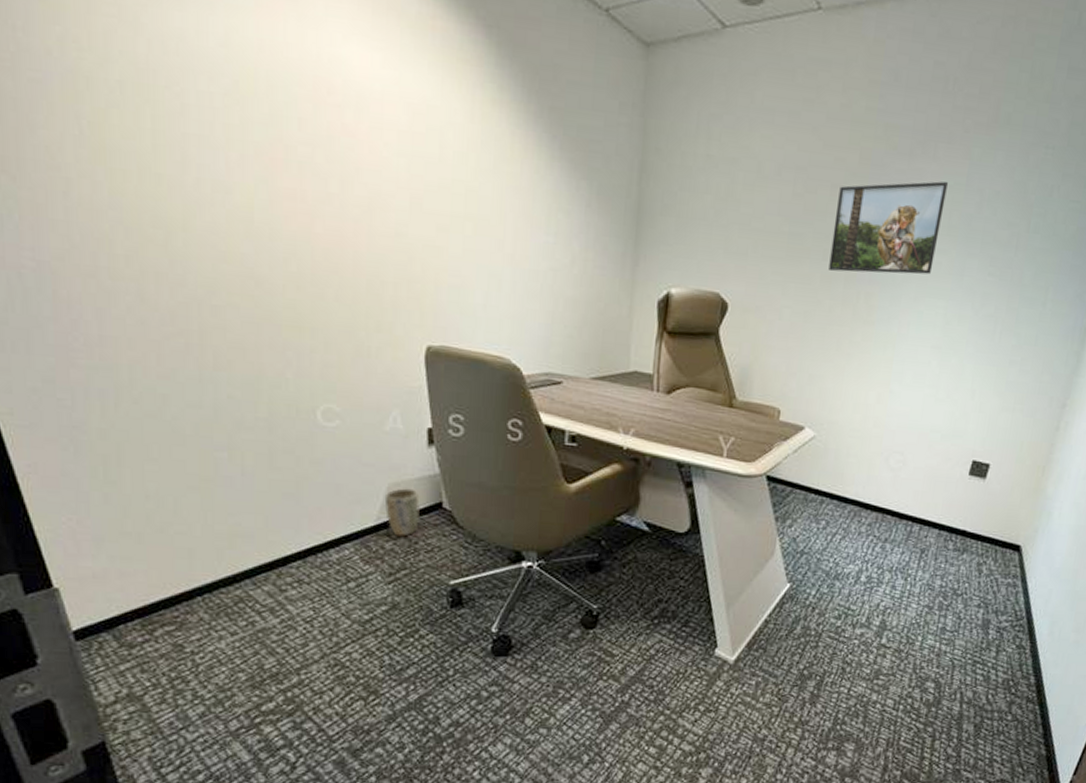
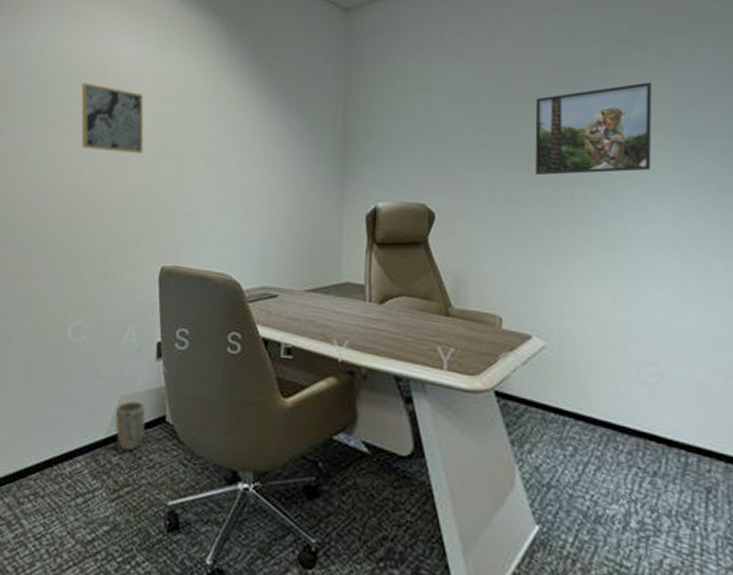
wall art: none [298,97,394,206] -> present [81,83,144,154]

